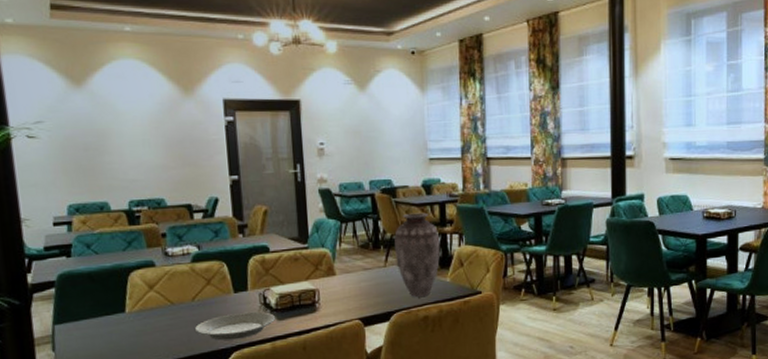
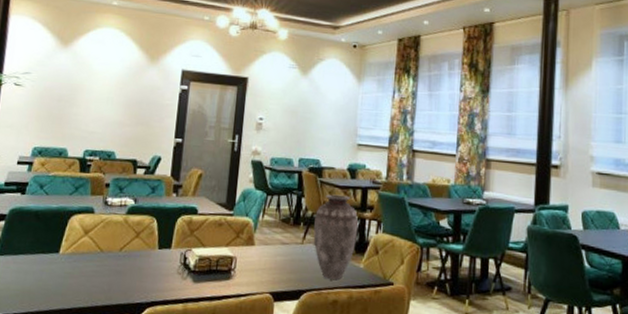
plate: present [195,311,275,341] -> none [117,269,191,296]

